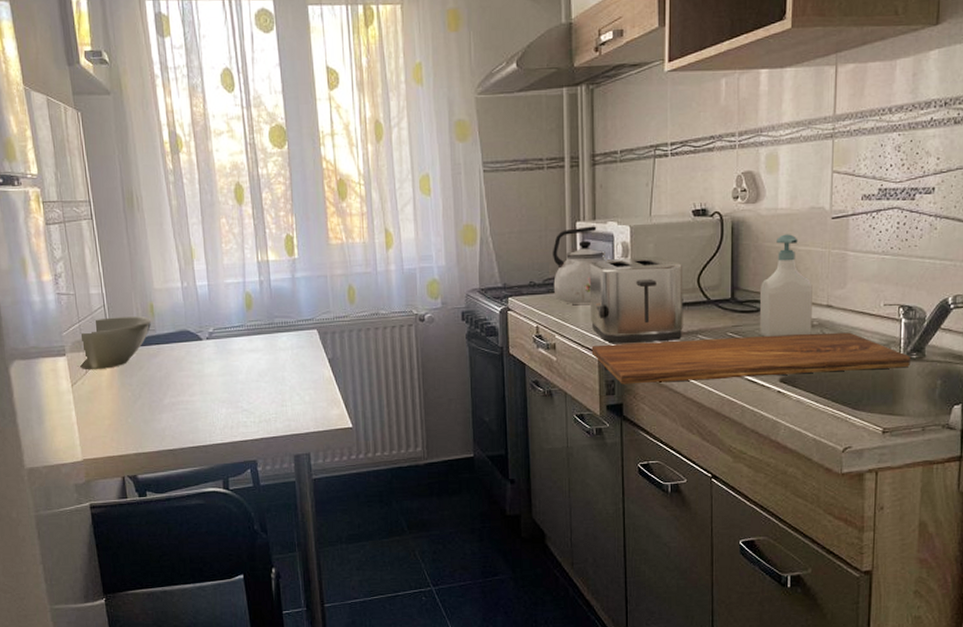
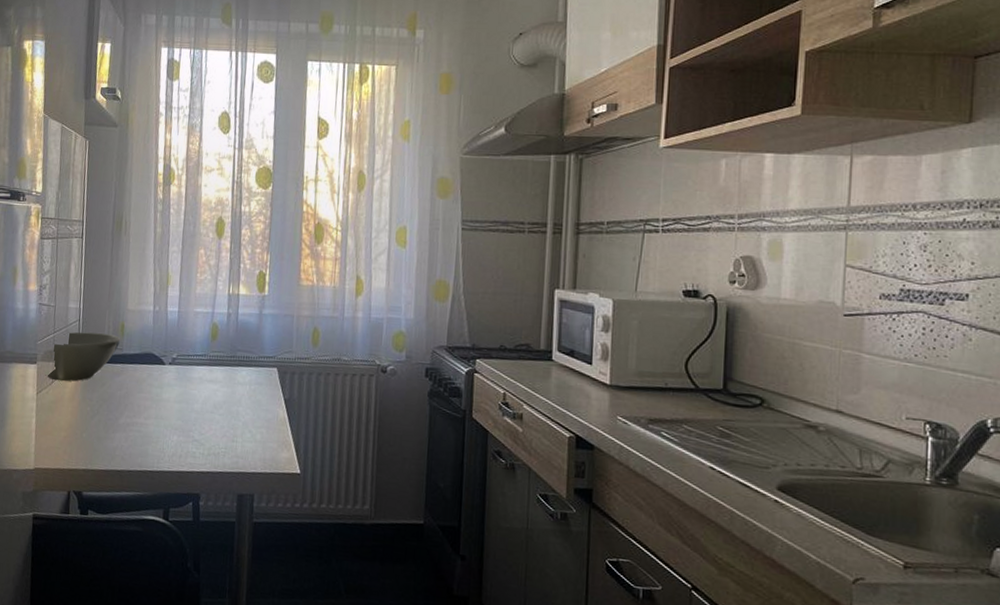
kettle: present [552,226,619,305] -> none [525,295,599,378]
toaster: present [589,257,684,344] -> none [563,331,670,427]
cutting board: present [591,332,910,385] -> none [561,421,939,494]
soap bottle: present [760,234,813,337] -> none [755,326,819,442]

